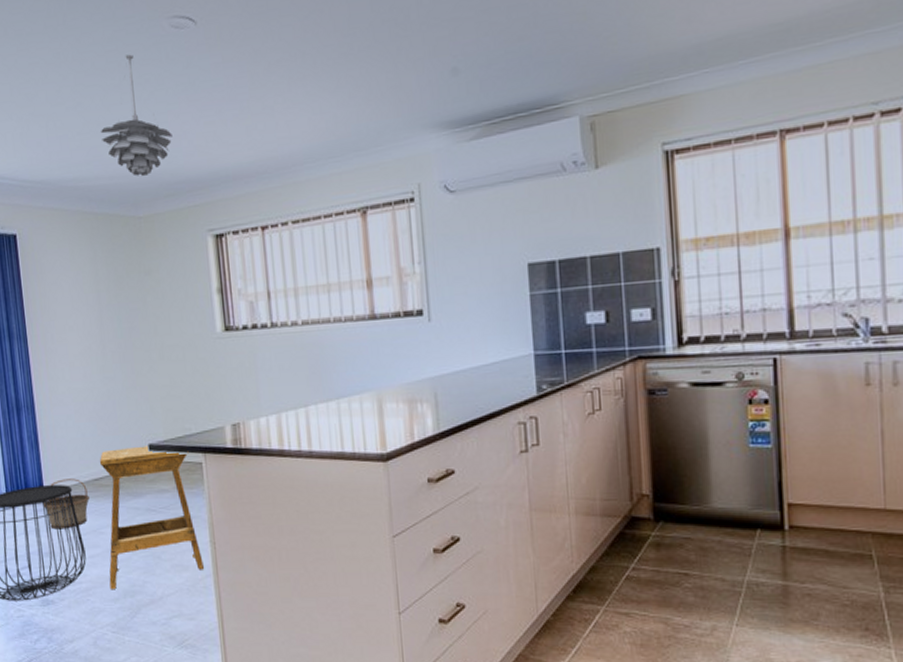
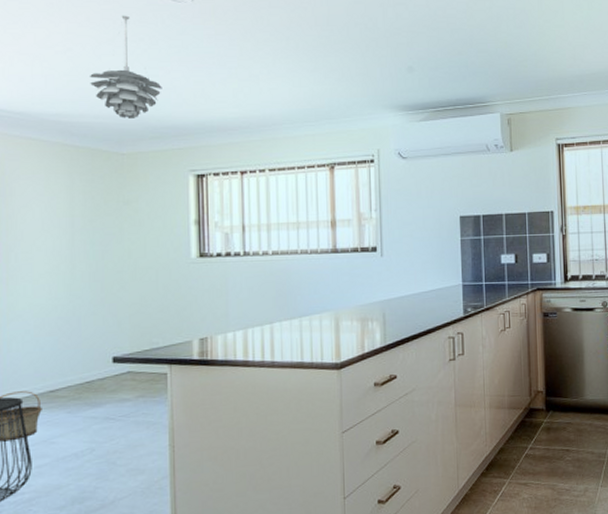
stool: present [99,446,205,590] -> none [57,358,162,499]

